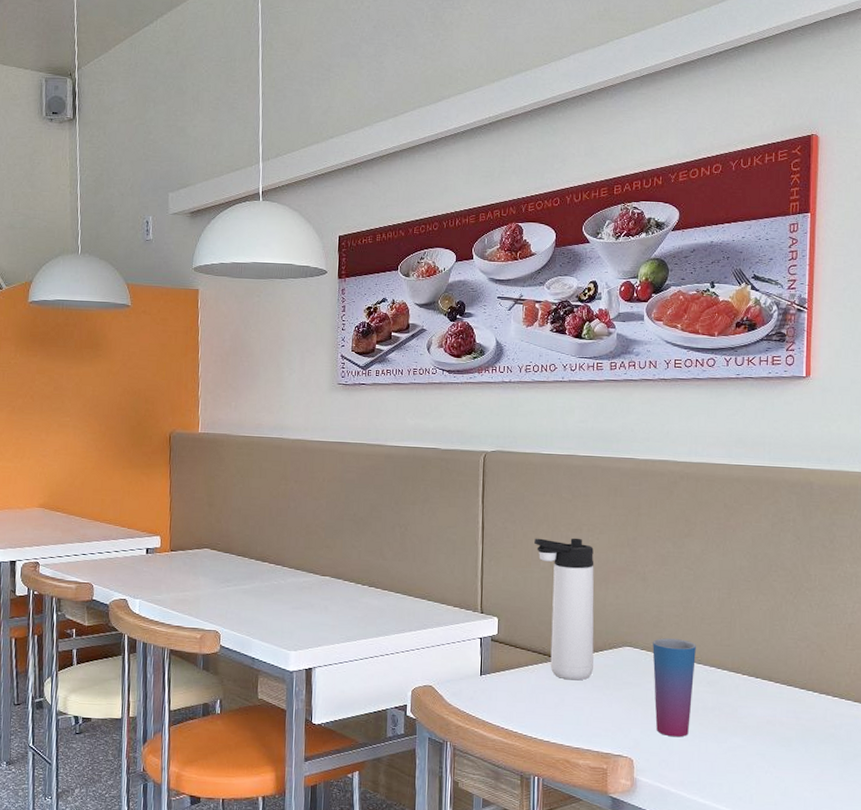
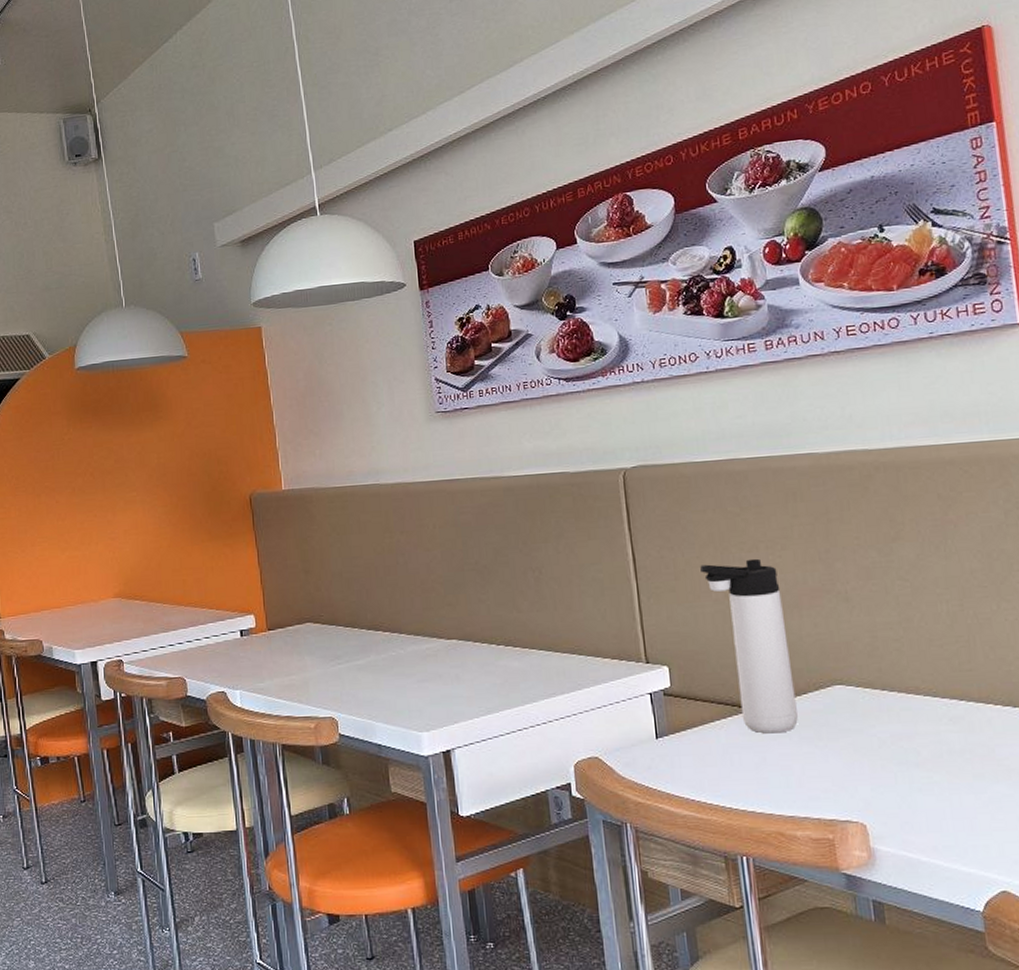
cup: present [652,638,696,737] -> none [870,668,934,792]

